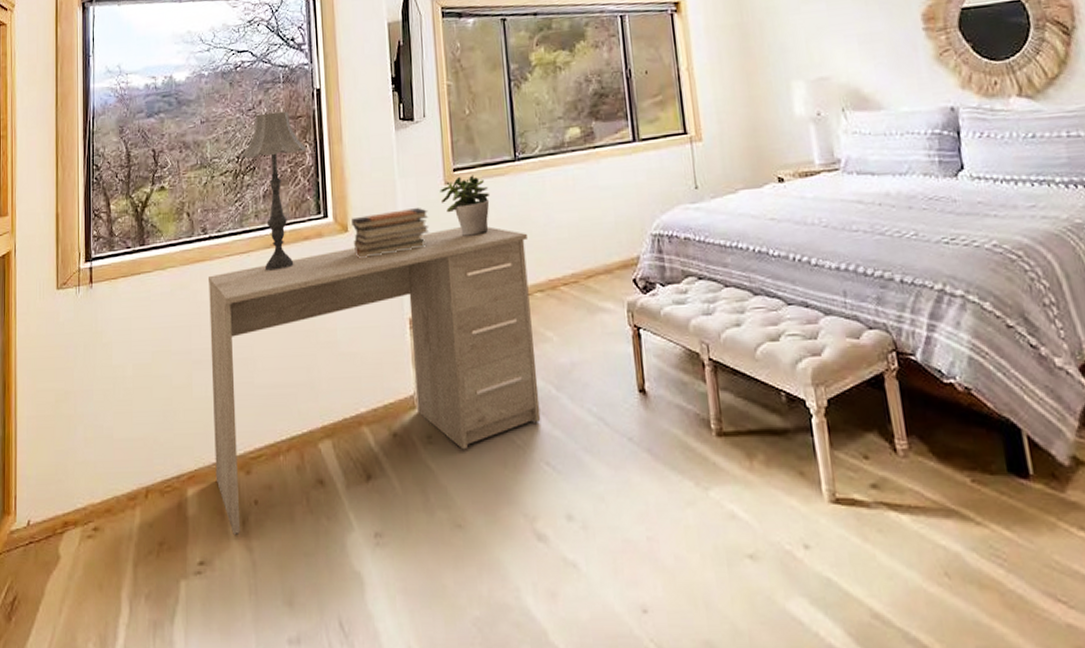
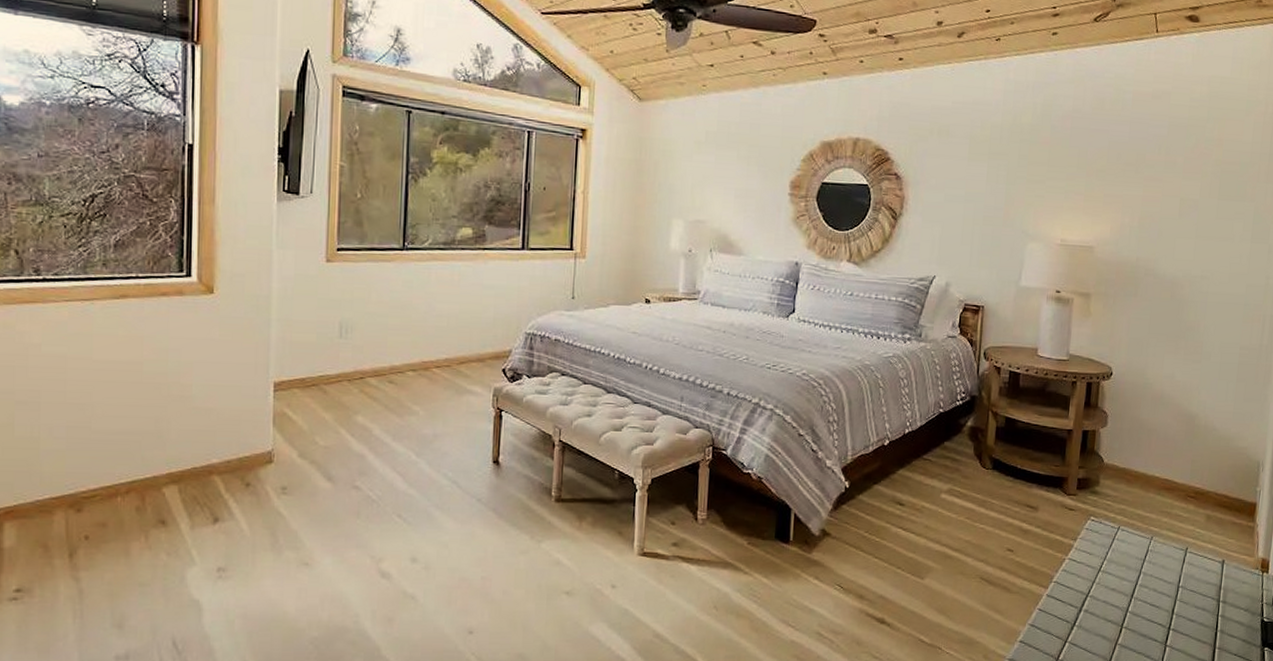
desk: present [209,226,541,536] -> none [39,303,406,567]
table lamp: present [241,111,306,271] -> none [89,158,171,322]
book stack: present [351,208,430,260] -> none [218,279,306,322]
potted plant: present [440,175,491,236] -> none [320,256,374,314]

